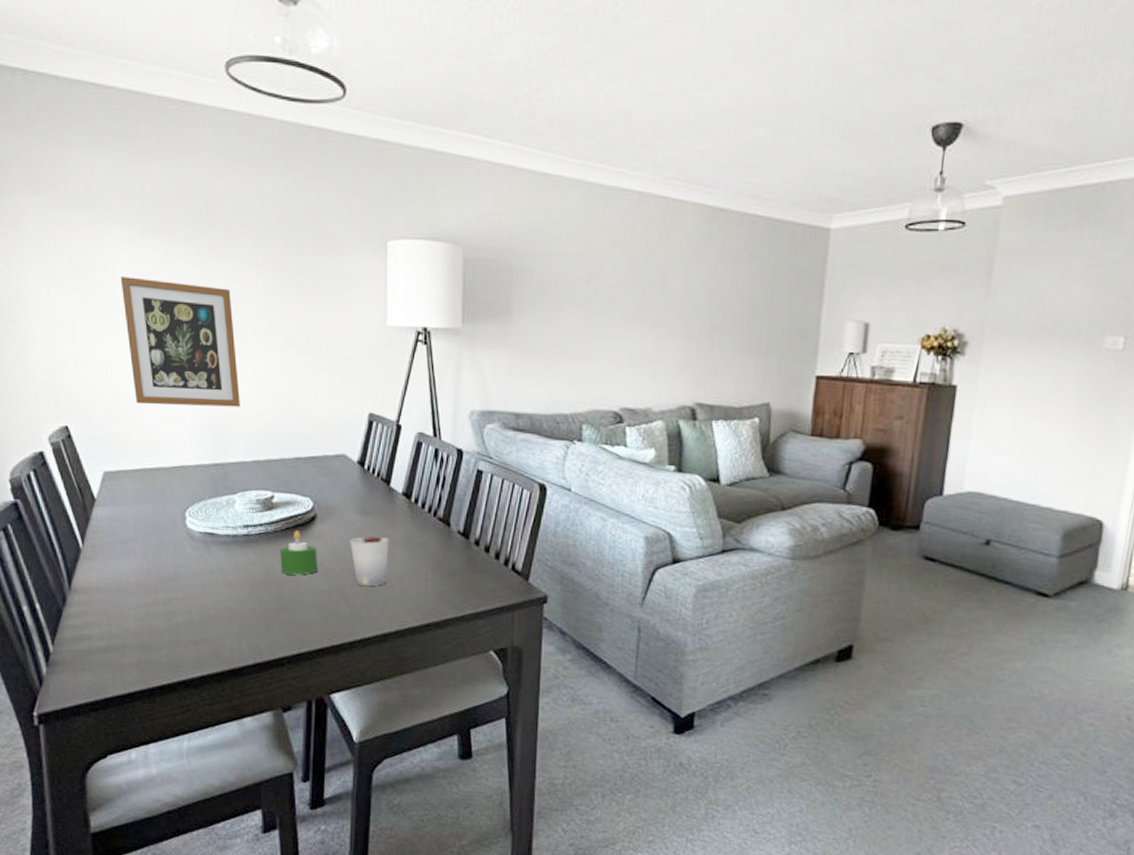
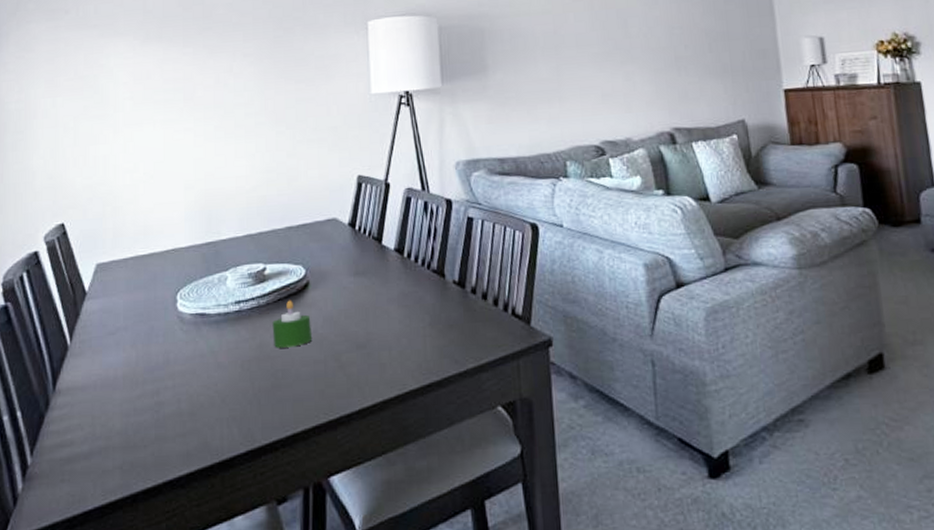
wall art: present [120,276,240,407] -> none [122,79,233,194]
cup: present [350,536,389,586] -> none [344,297,384,350]

